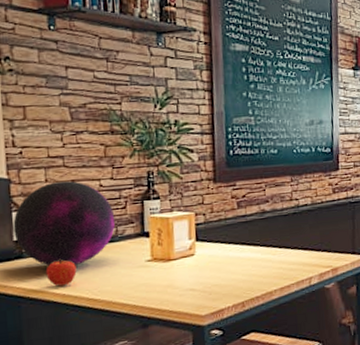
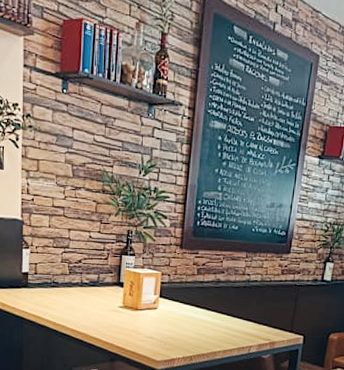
decorative orb: present [13,180,116,265] -> none [23,228,99,300]
fruit: present [45,260,77,287] -> none [43,294,66,316]

